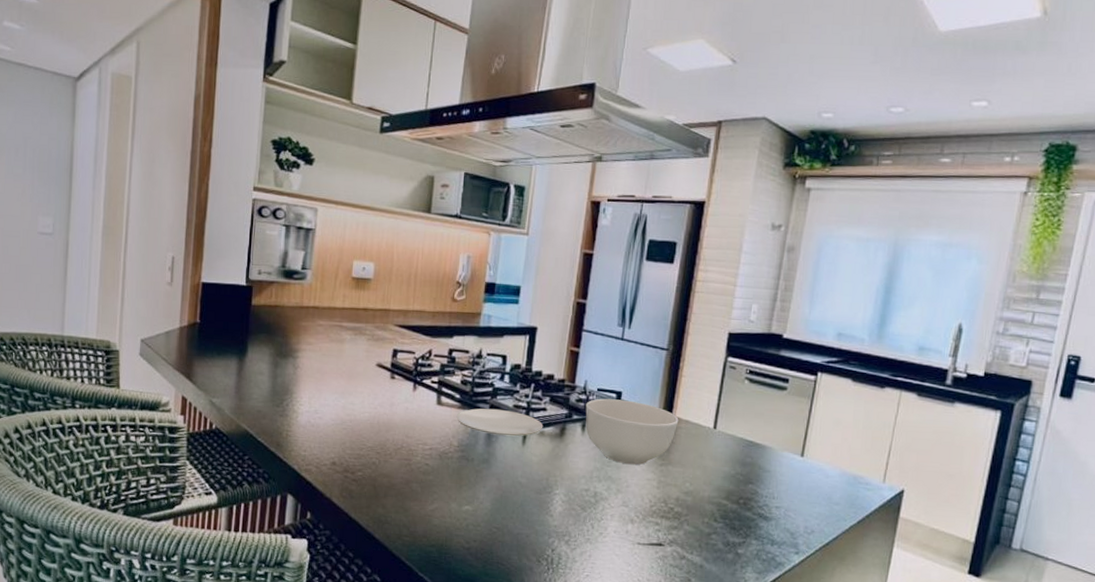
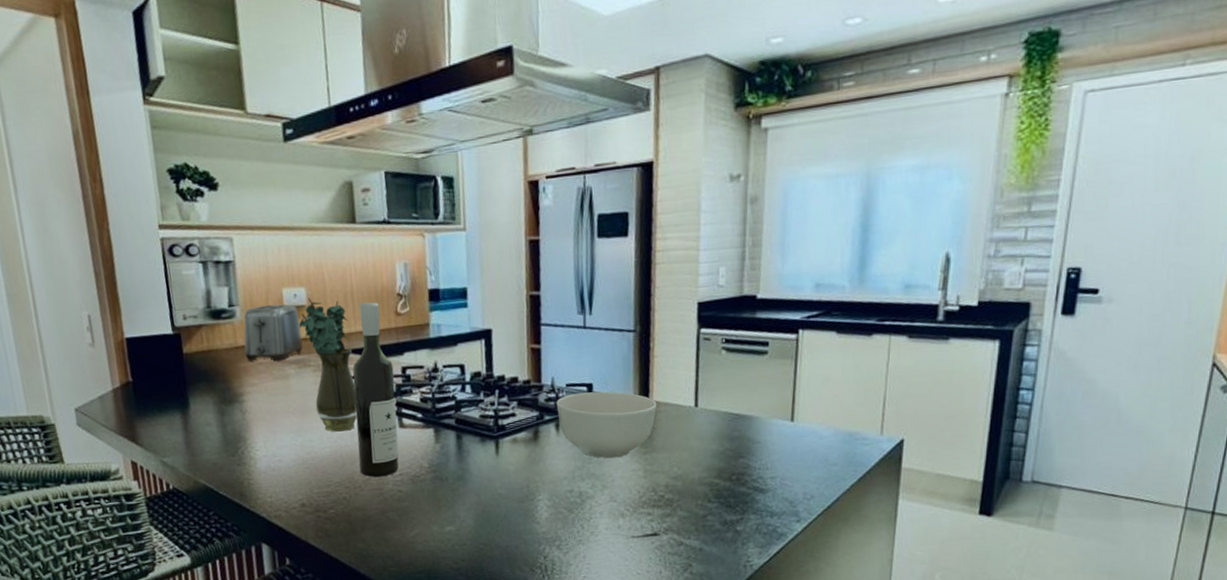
toaster: none [307,273,364,326] -> present [243,304,303,361]
vase: none [362,272,407,400] -> present [299,297,358,432]
bottle: none [392,285,441,449] -> present [353,302,399,478]
plate: present [456,408,543,437] -> none [421,421,515,450]

